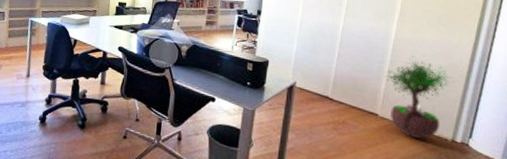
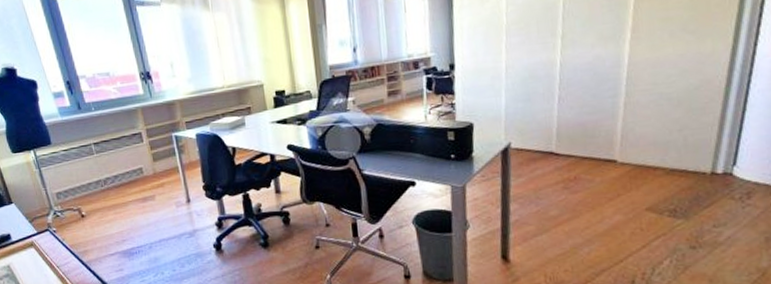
potted tree: present [384,56,454,139] -> none [620,80,709,179]

